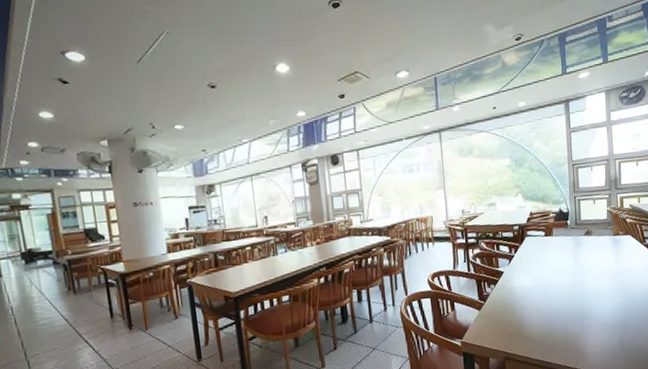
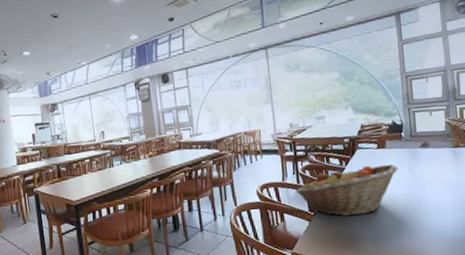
fruit basket: none [467,251,564,304] -> present [296,164,398,216]

